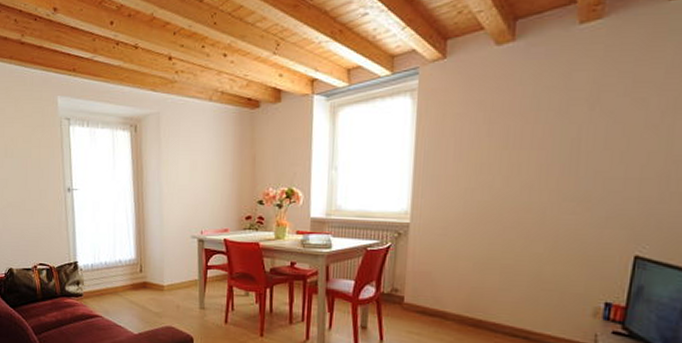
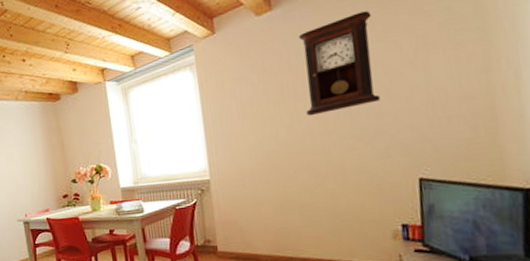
pendulum clock: none [528,59,624,170] -> present [298,10,381,116]

